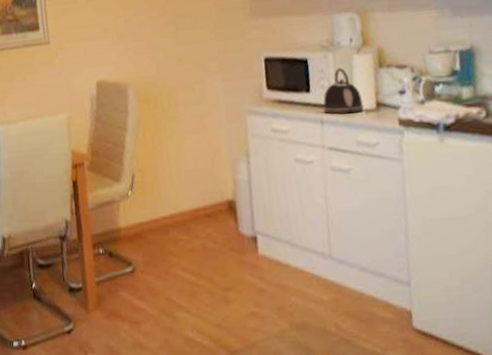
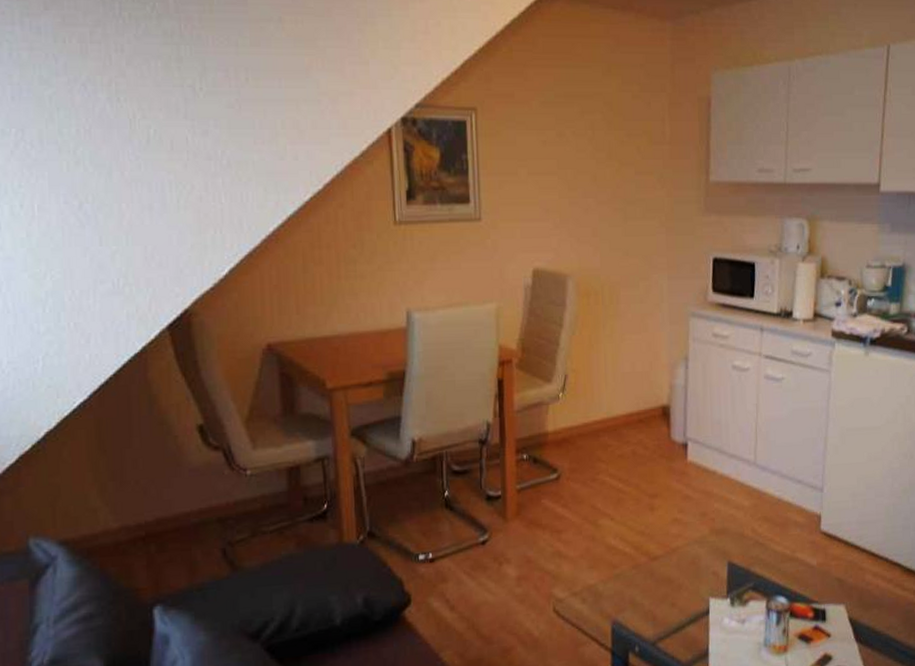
kettle: present [322,67,365,114] -> none [764,275,803,323]

